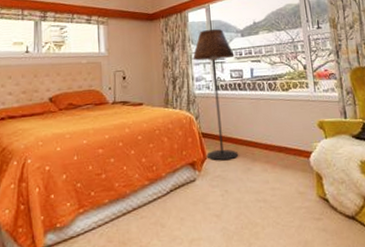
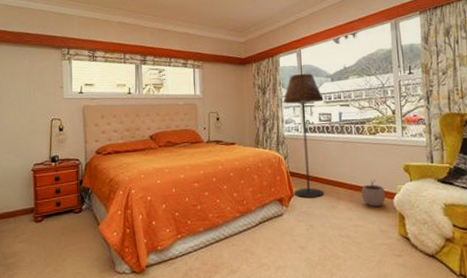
plant pot: none [277,137,302,167] -> present [361,179,386,207]

